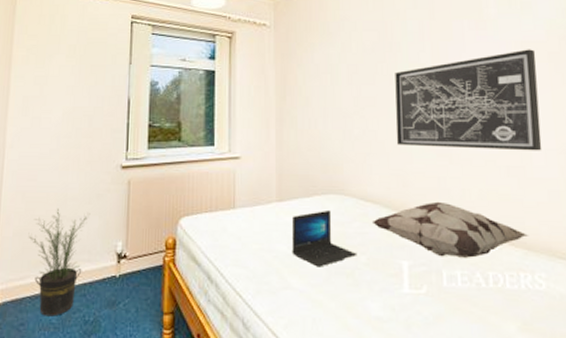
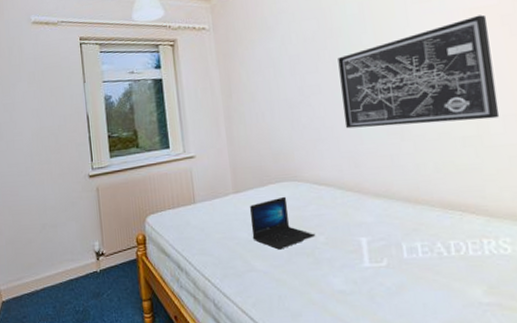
potted plant: present [28,208,91,317] -> none [18,217,68,309]
decorative pillow: present [371,201,529,258] -> none [327,178,491,231]

